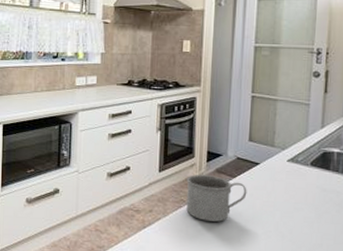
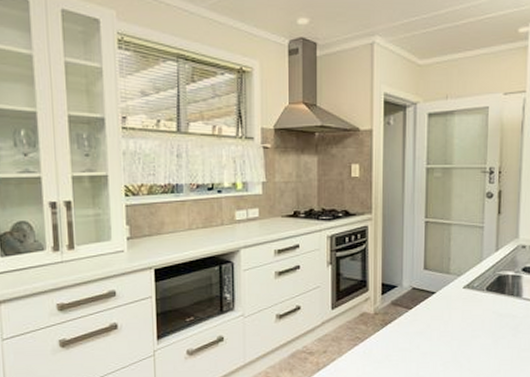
mug: present [186,175,247,222] -> none [361,309,424,357]

